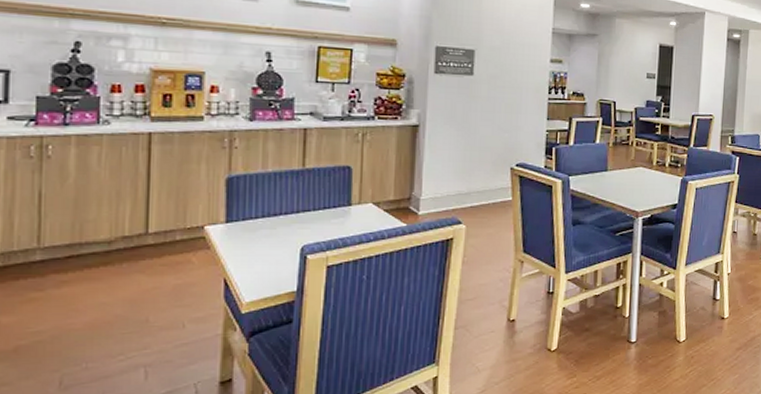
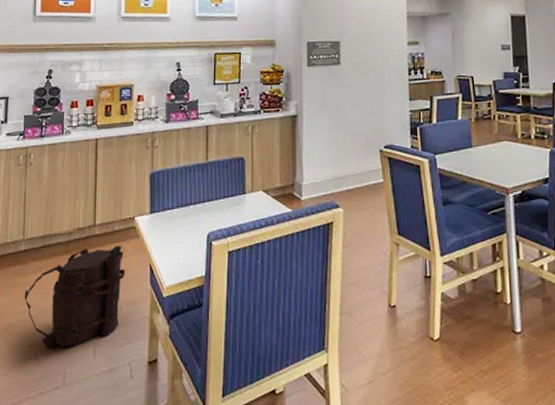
backpack: none [41,257,191,372] -> present [24,245,126,348]

